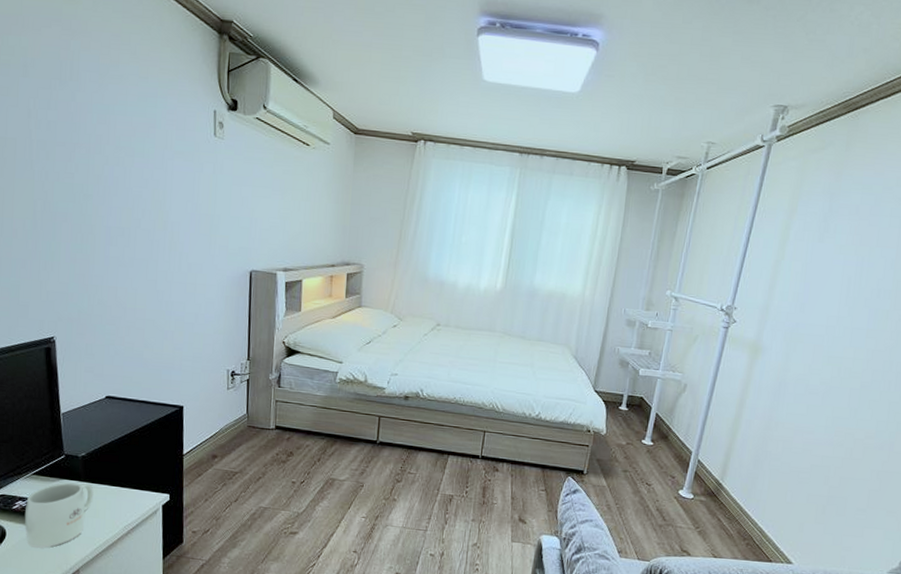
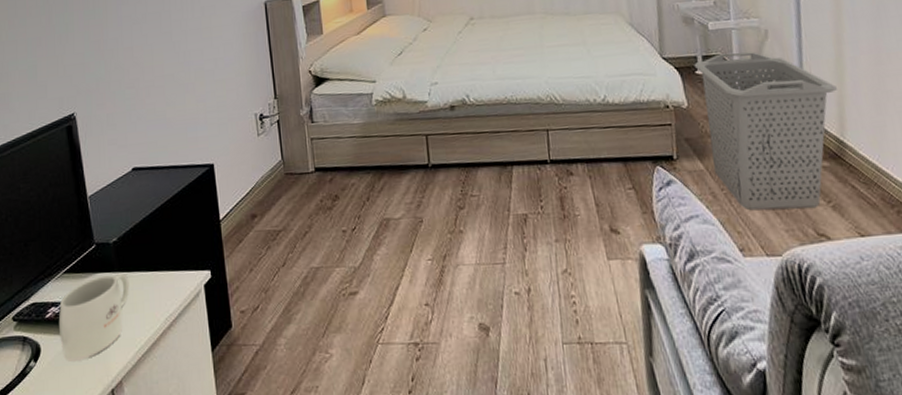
laundry basket: none [613,396,730,531] -> present [694,52,838,211]

